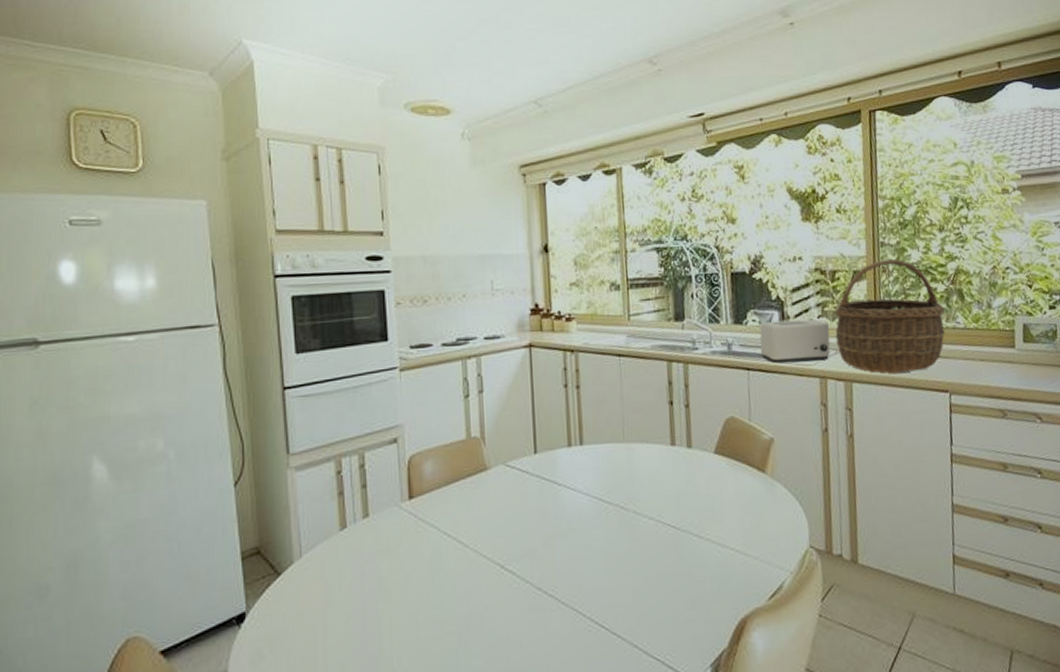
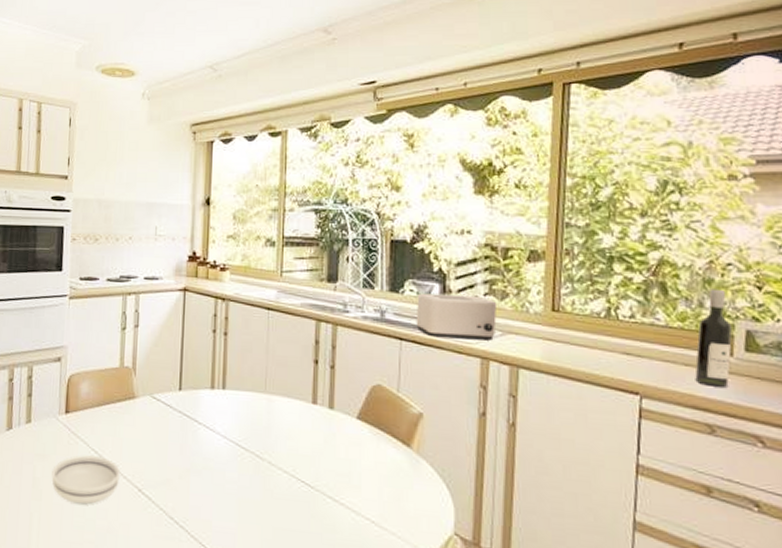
bowl: none [400,539,479,596] -> present [52,455,120,505]
wicker basket: present [834,259,946,373] -> none [503,242,641,366]
bottle: none [988,290,1014,377] -> present [695,289,733,387]

